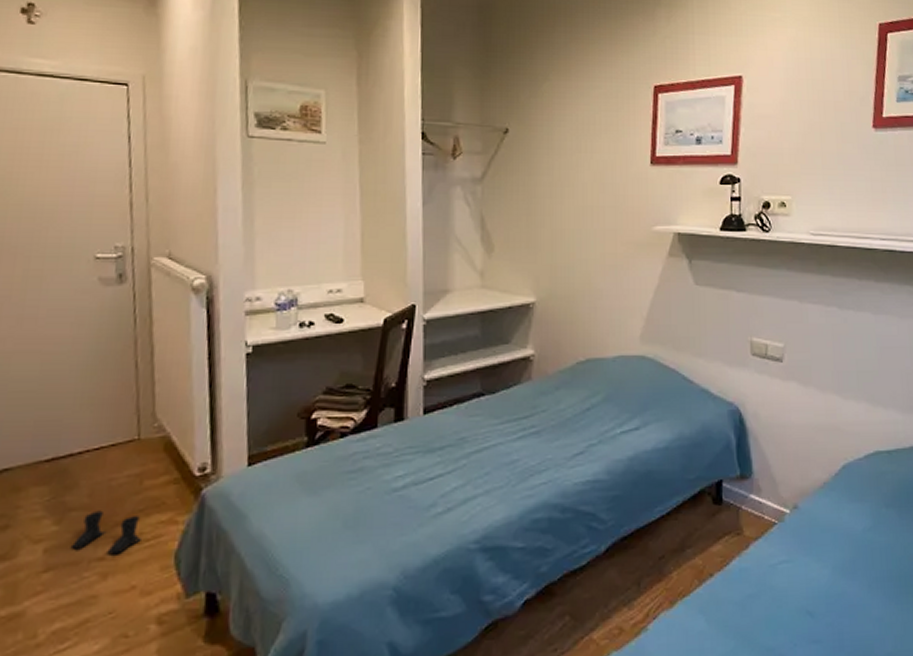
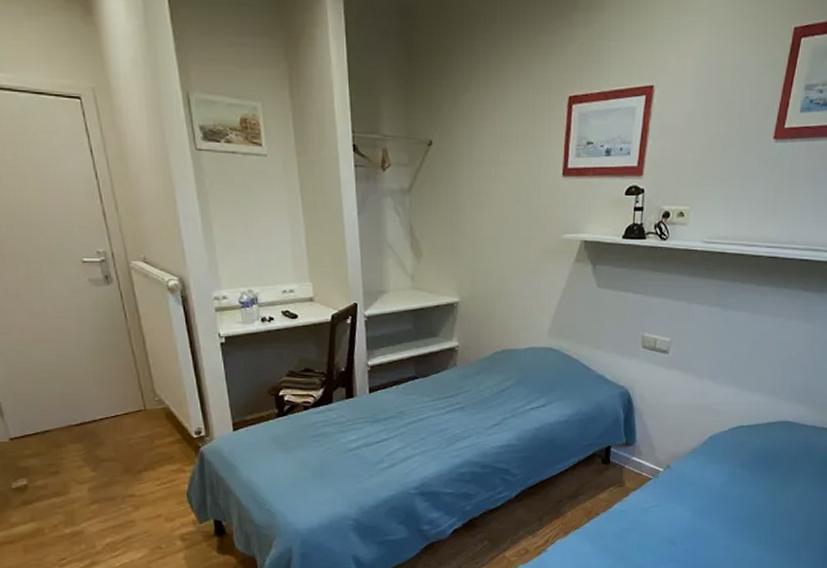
boots: present [70,510,141,555] -> none [107,462,160,493]

